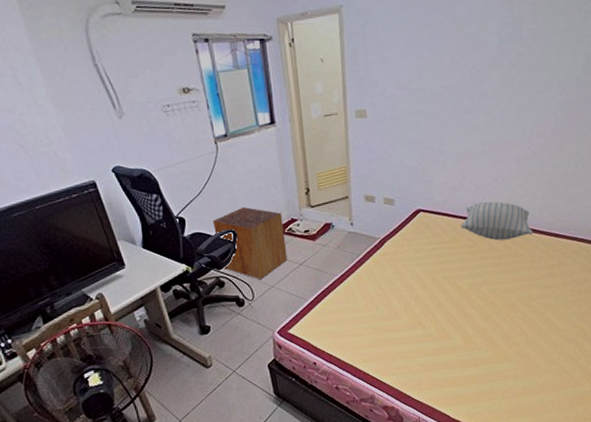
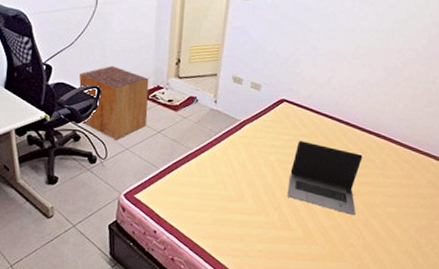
laptop computer: none [439,247,513,314] -> present [287,141,363,216]
pillow: present [461,201,534,240] -> none [320,103,389,144]

